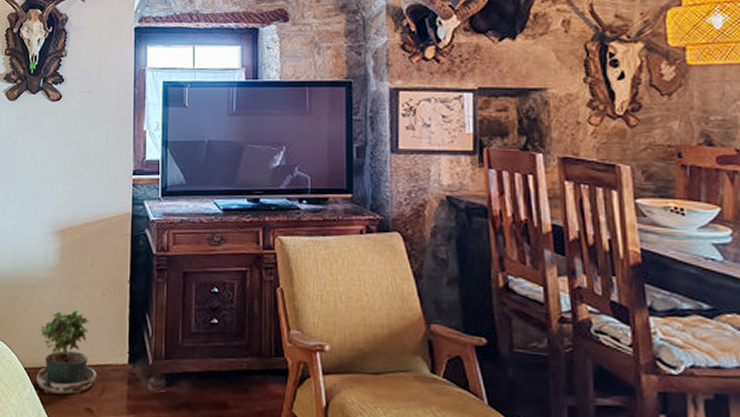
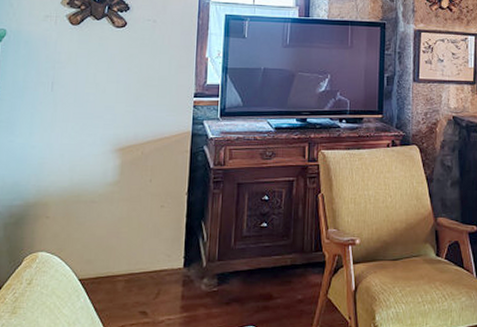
potted plant: present [36,309,97,395] -> none [91,221,152,302]

